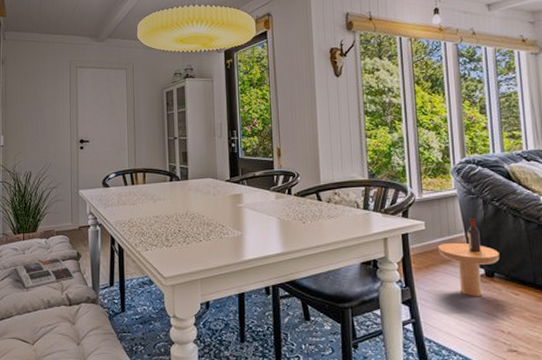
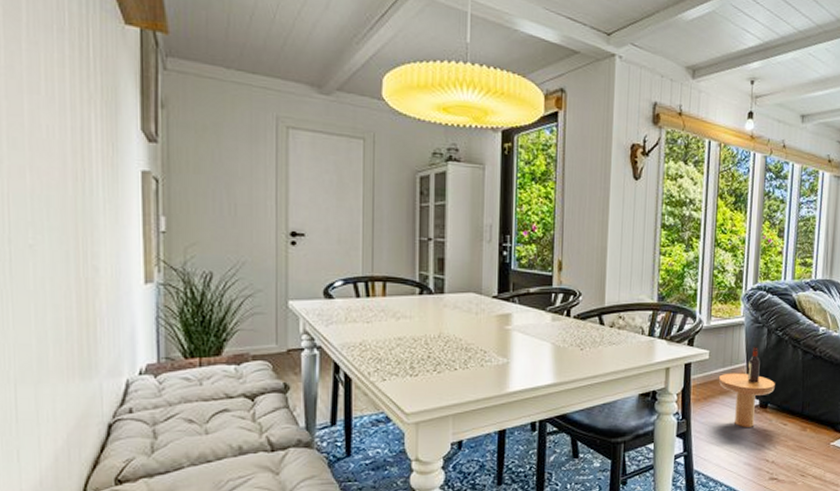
magazine: present [14,258,74,289] -> none [185,390,279,432]

